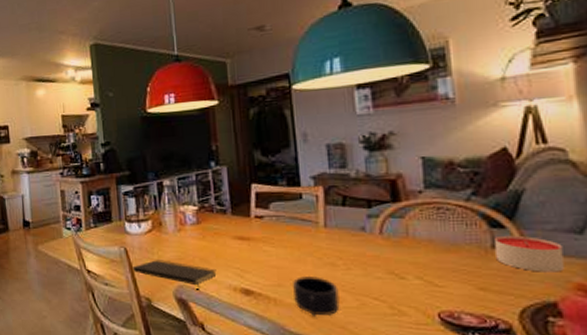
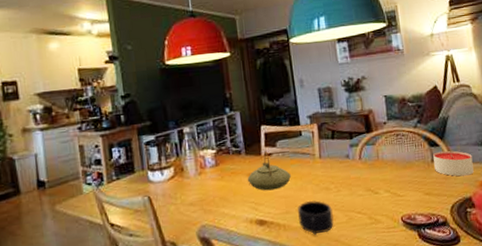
notepad: present [131,260,217,290] -> none [156,203,235,227]
teapot: none [232,212,287,258] -> present [247,150,292,191]

